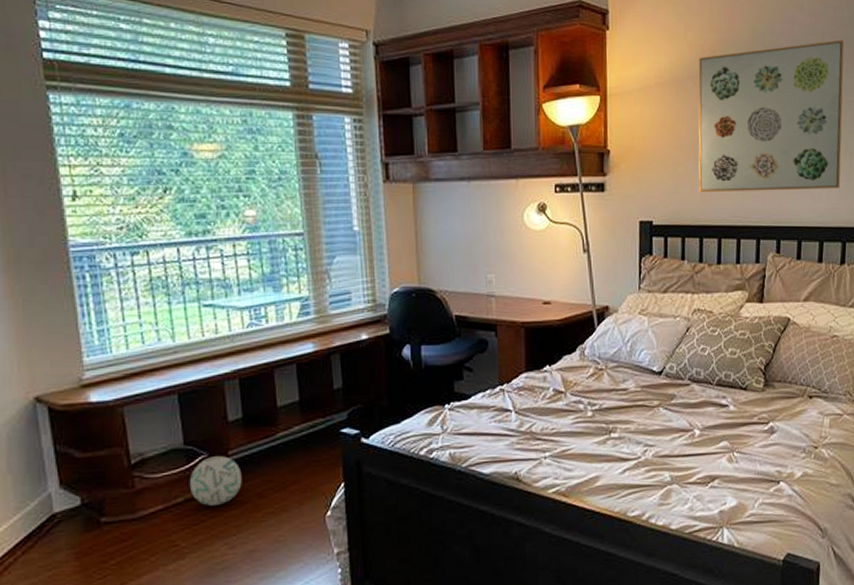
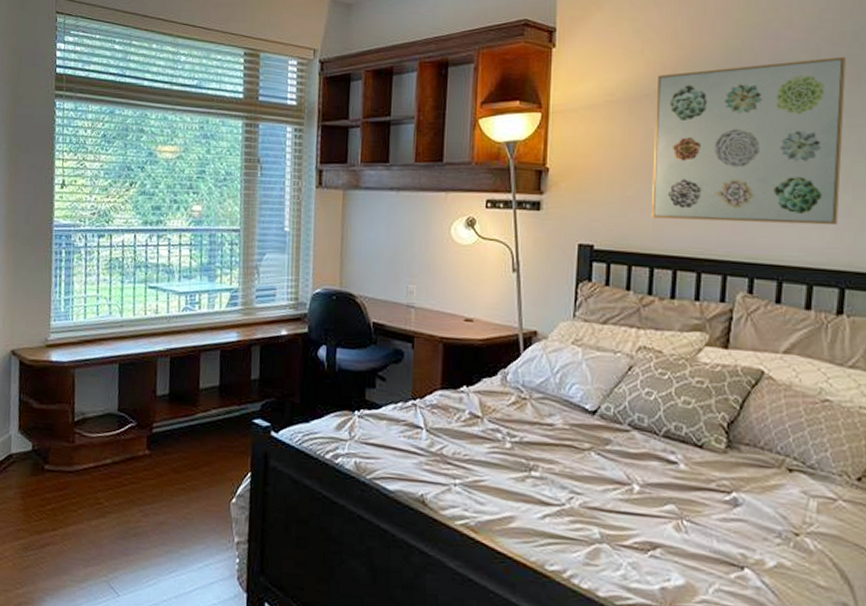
ball: present [189,456,242,506] -> none [117,426,162,473]

